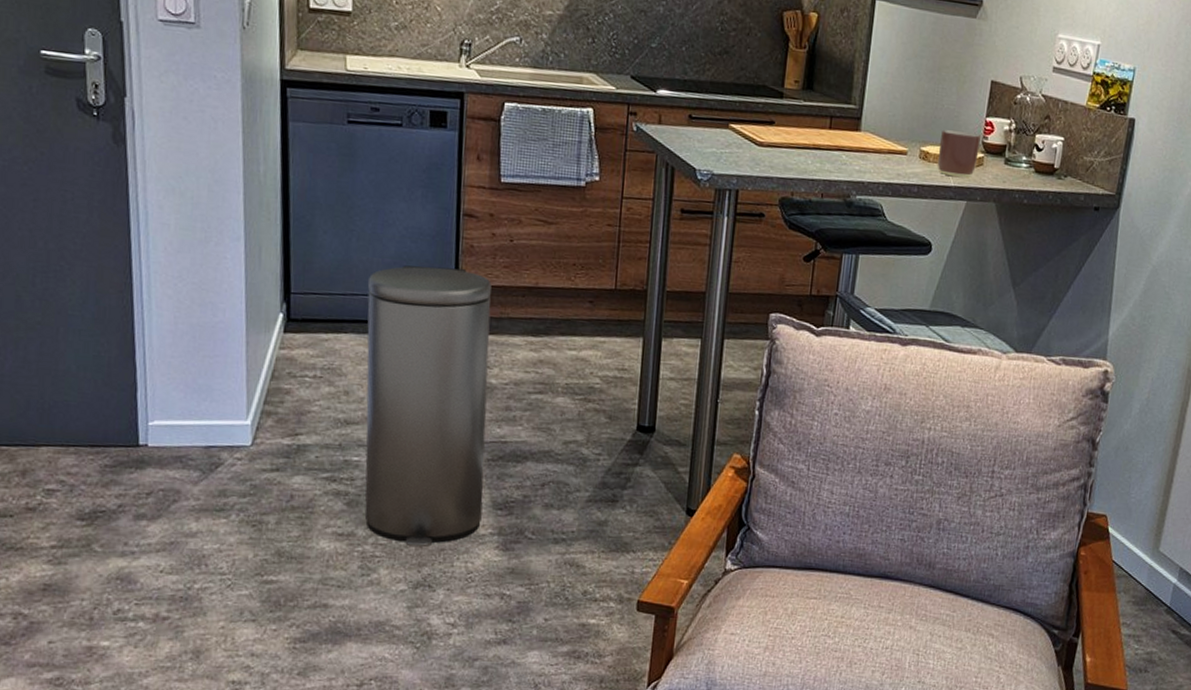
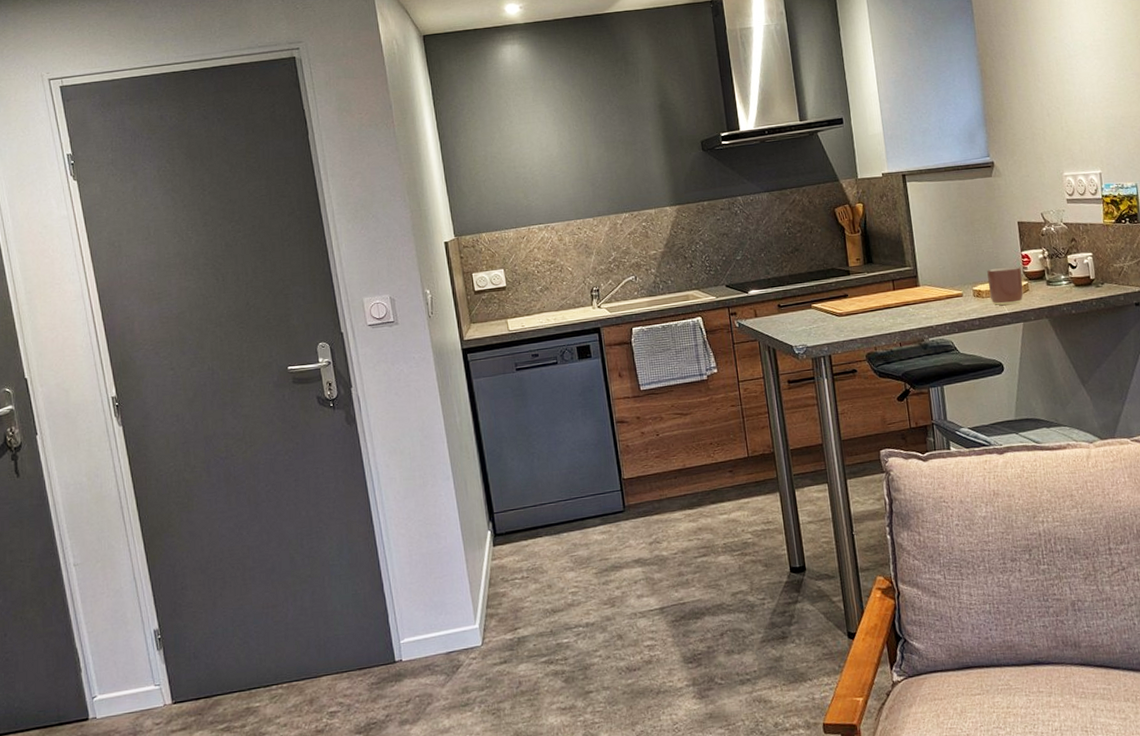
pedal bin: present [364,265,492,548] -> none [551,466,677,710]

